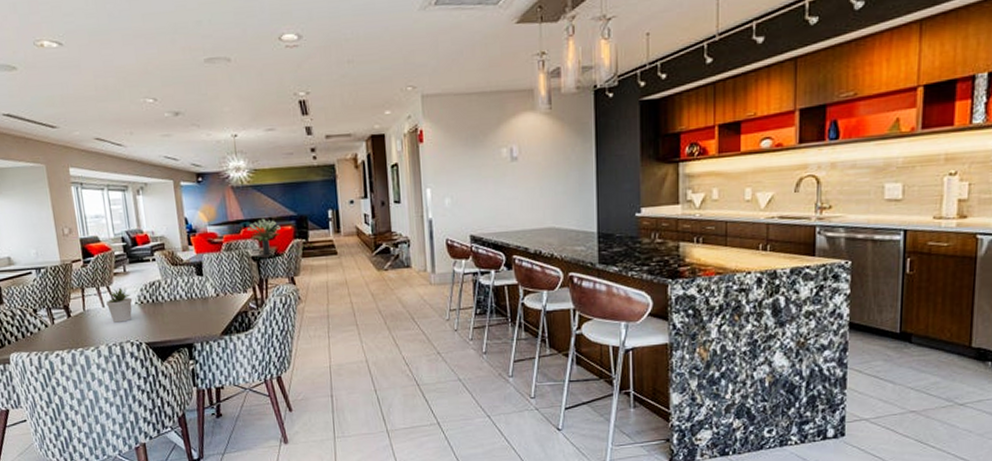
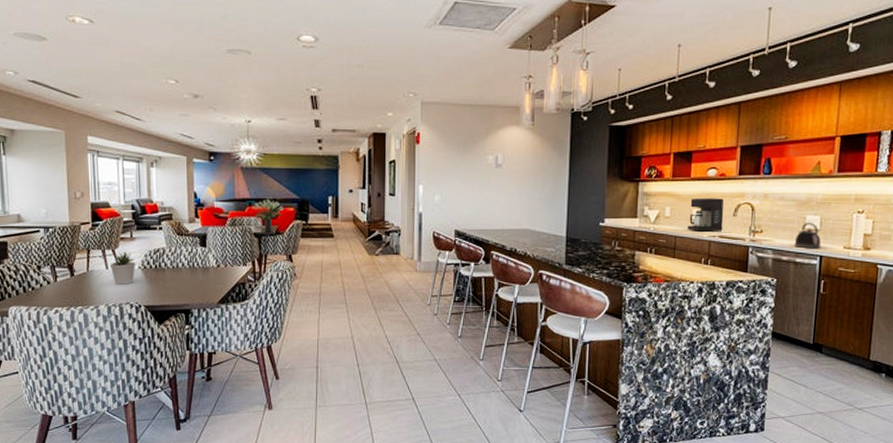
coffee maker: none [740,172,783,214] -> present [687,197,724,232]
kettle: none [871,191,905,224] -> present [794,222,821,249]

